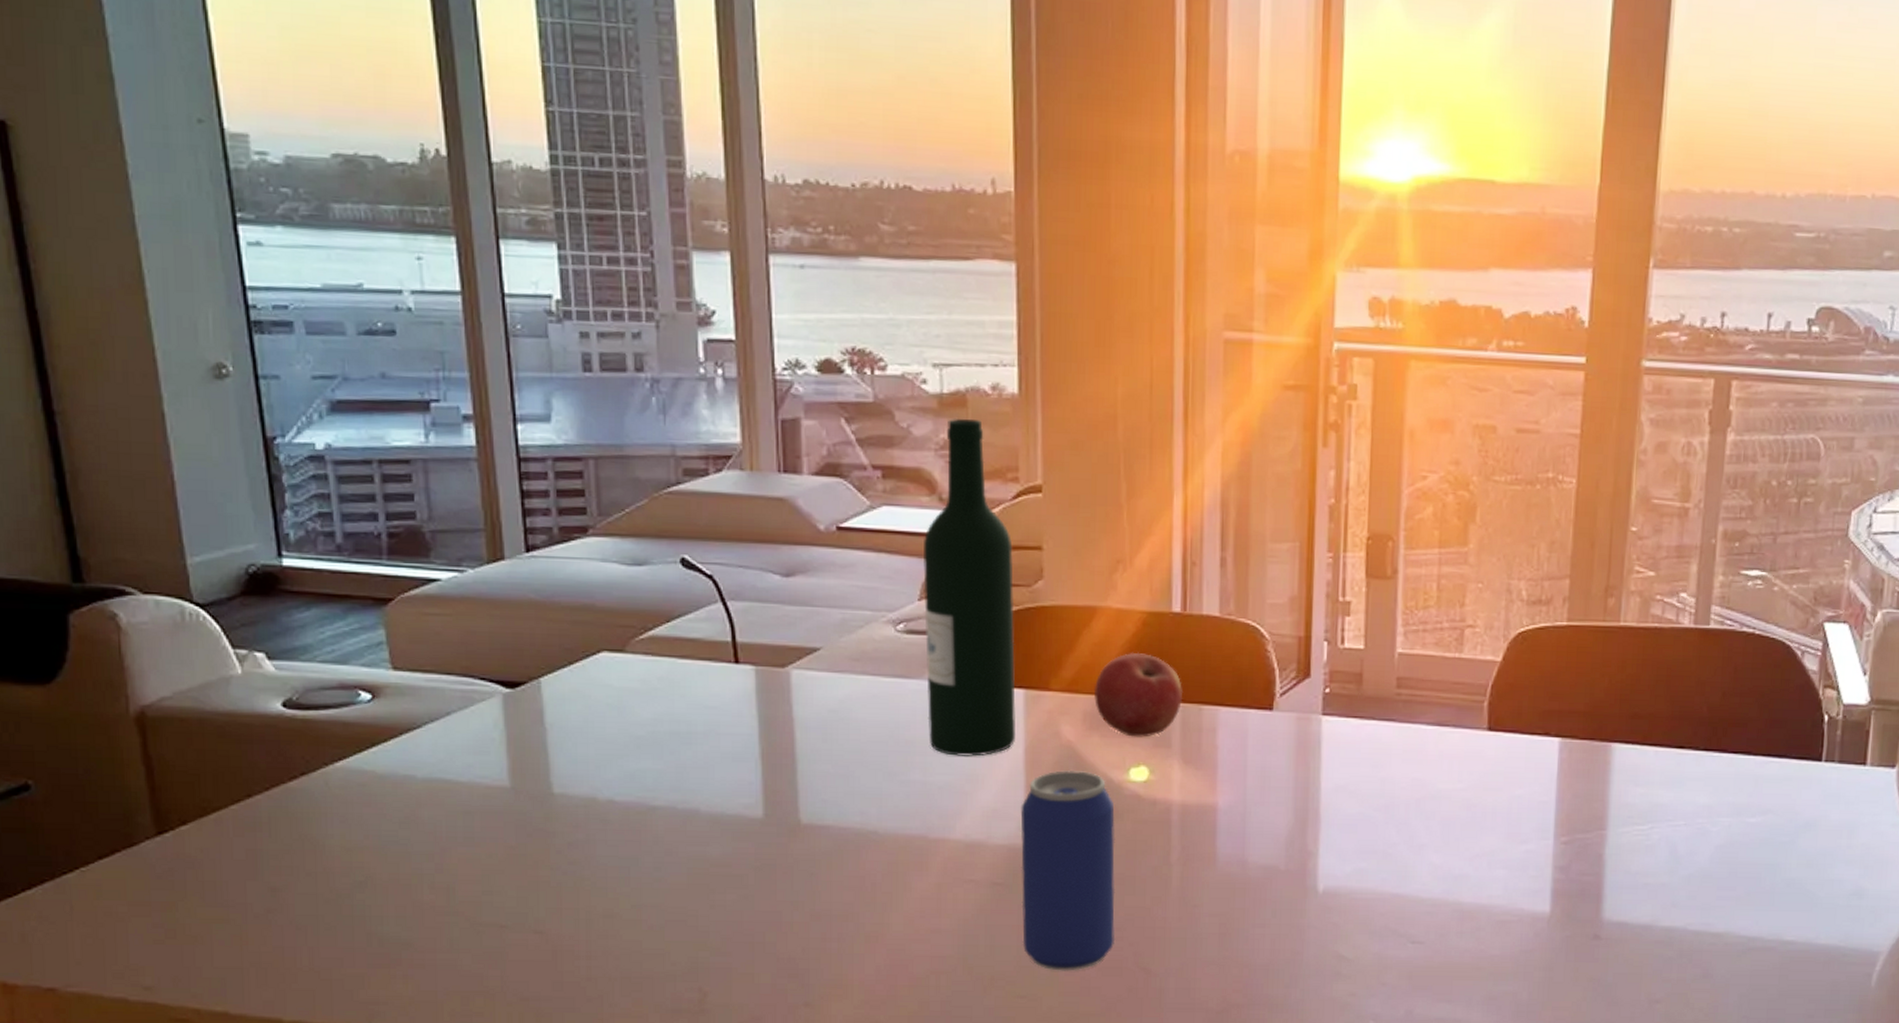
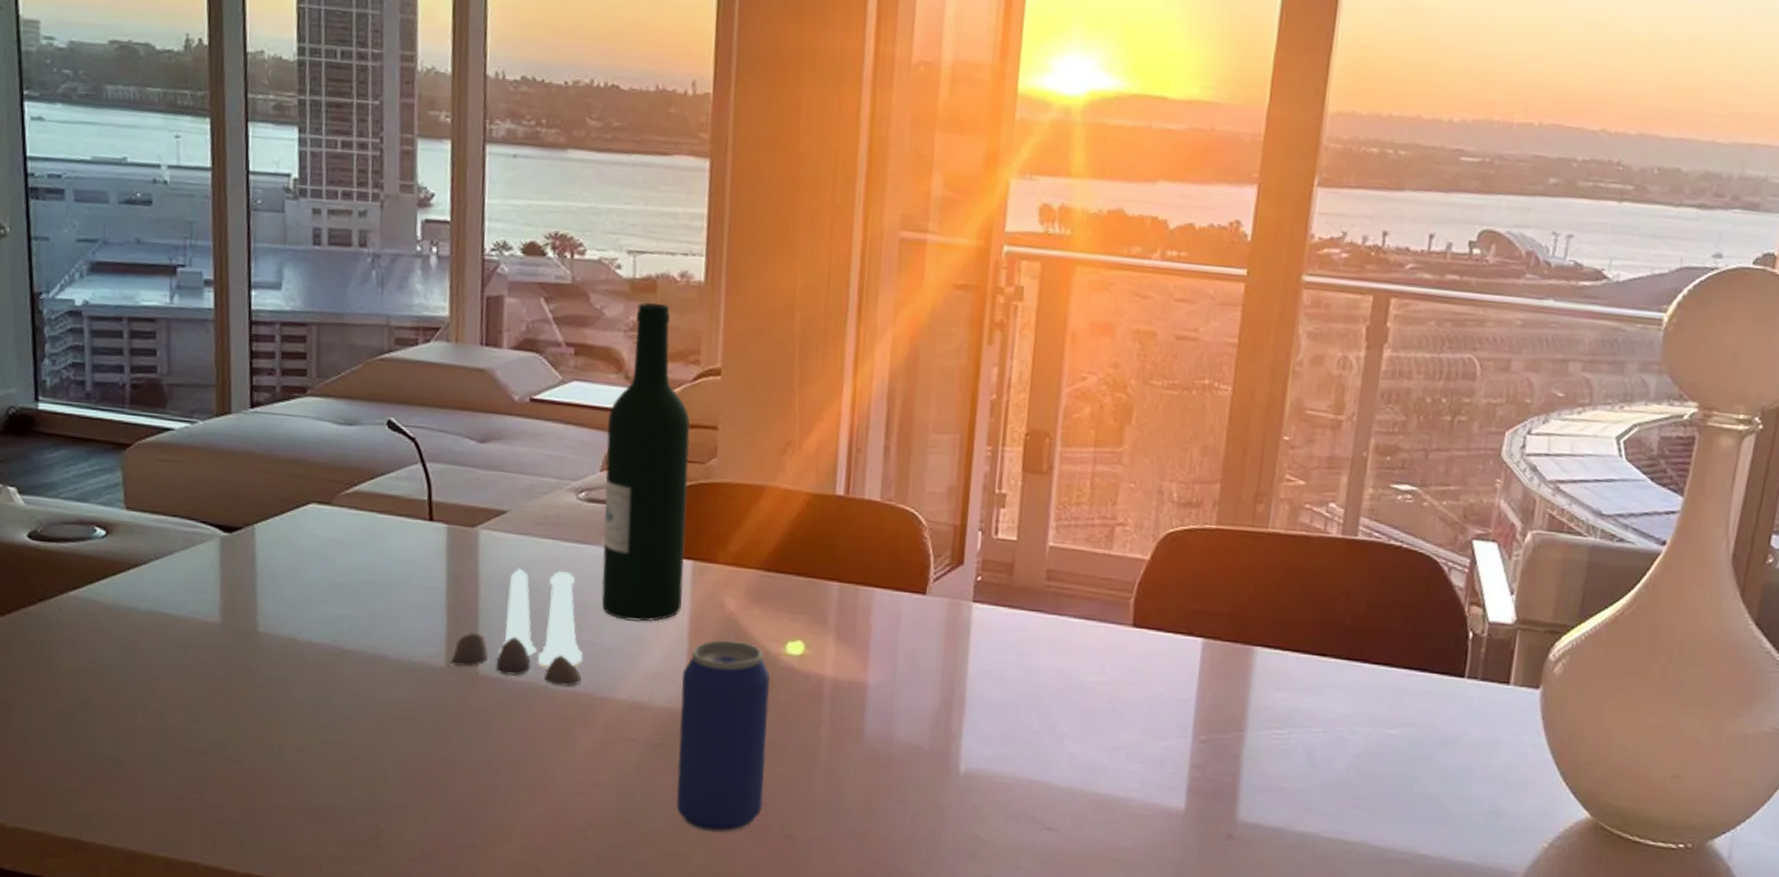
salt and pepper shaker set: none [768,708,913,829] -> present [450,568,583,687]
apple: present [1093,652,1184,737] -> none [757,531,842,613]

